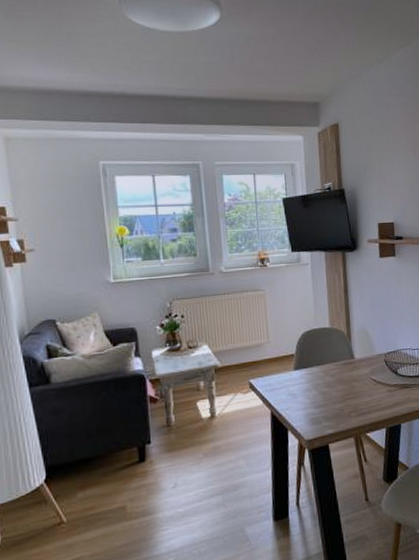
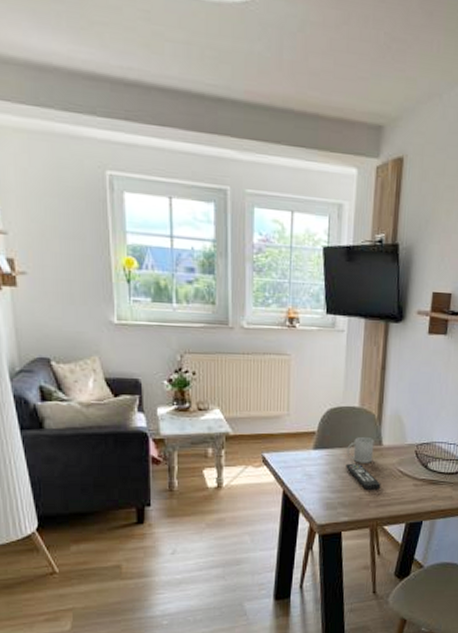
mug: none [323,352,348,378] -> present [347,436,374,463]
remote control: none [325,377,359,402] -> present [346,463,381,491]

